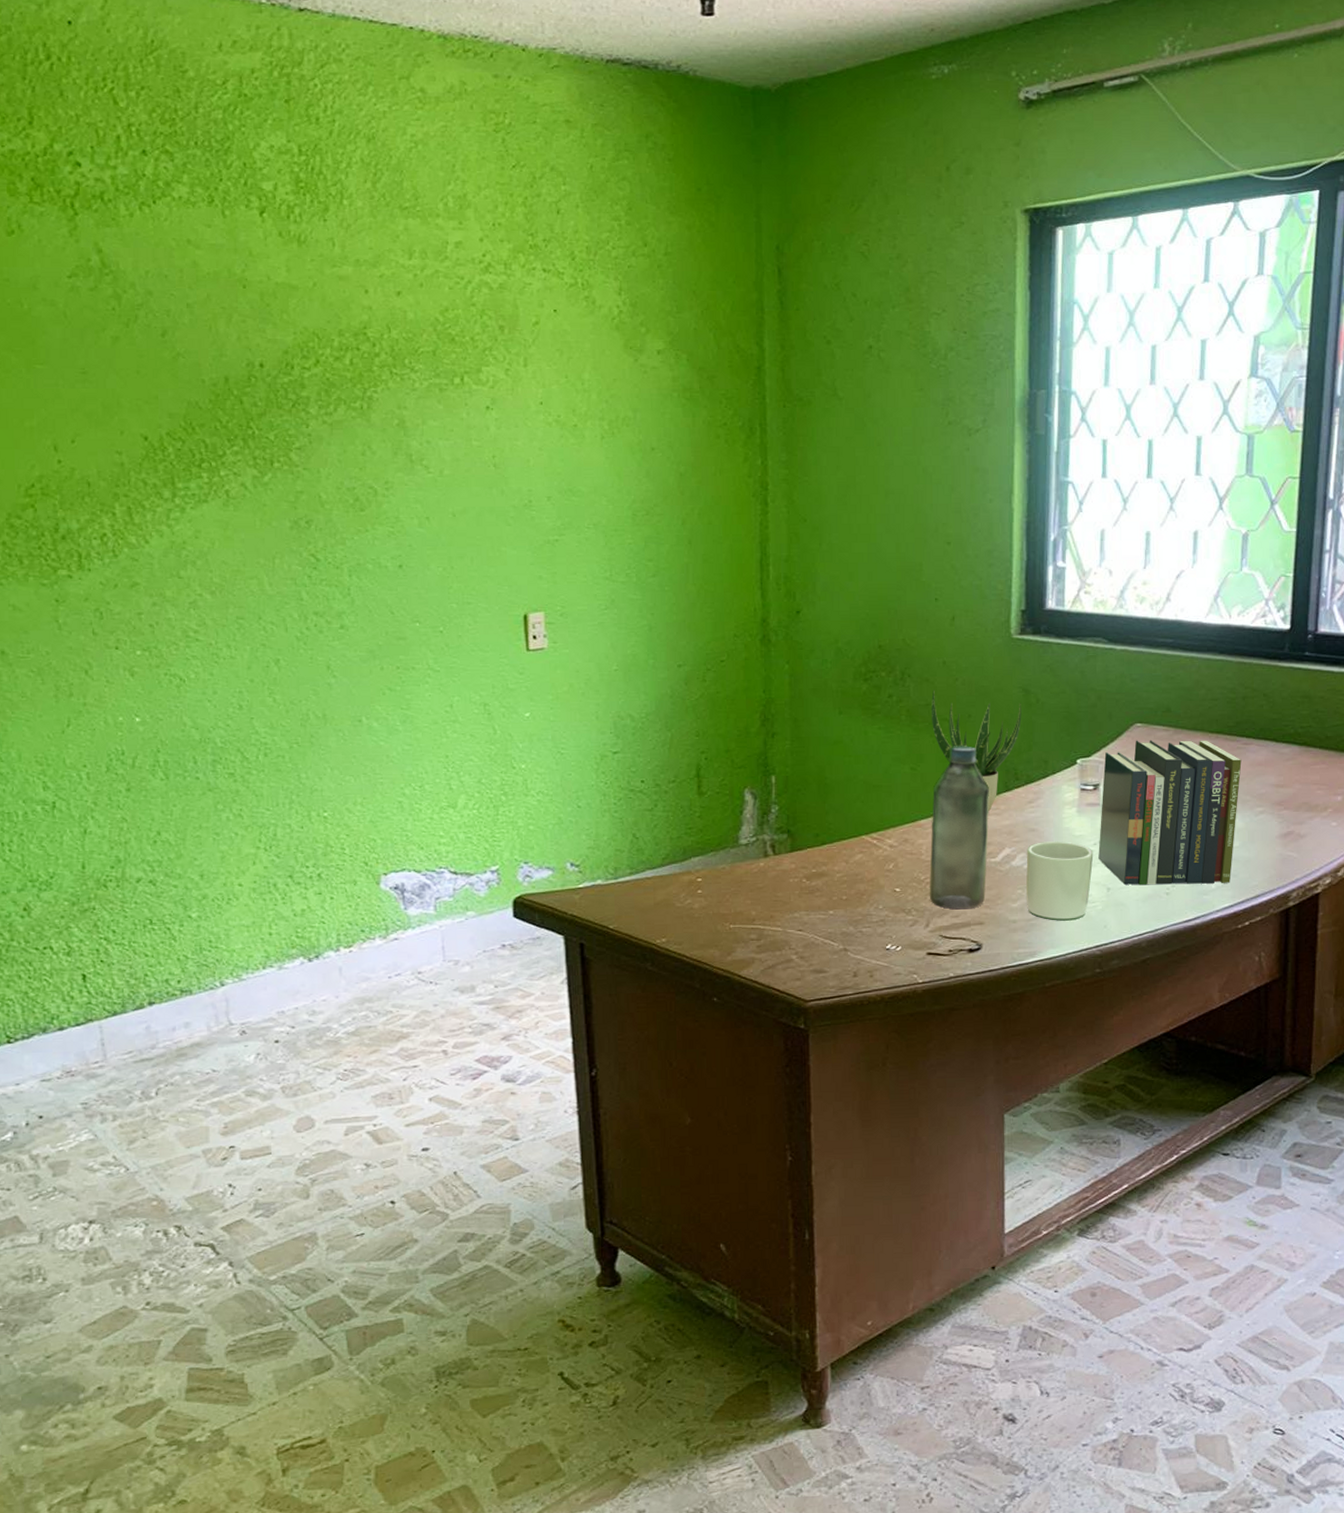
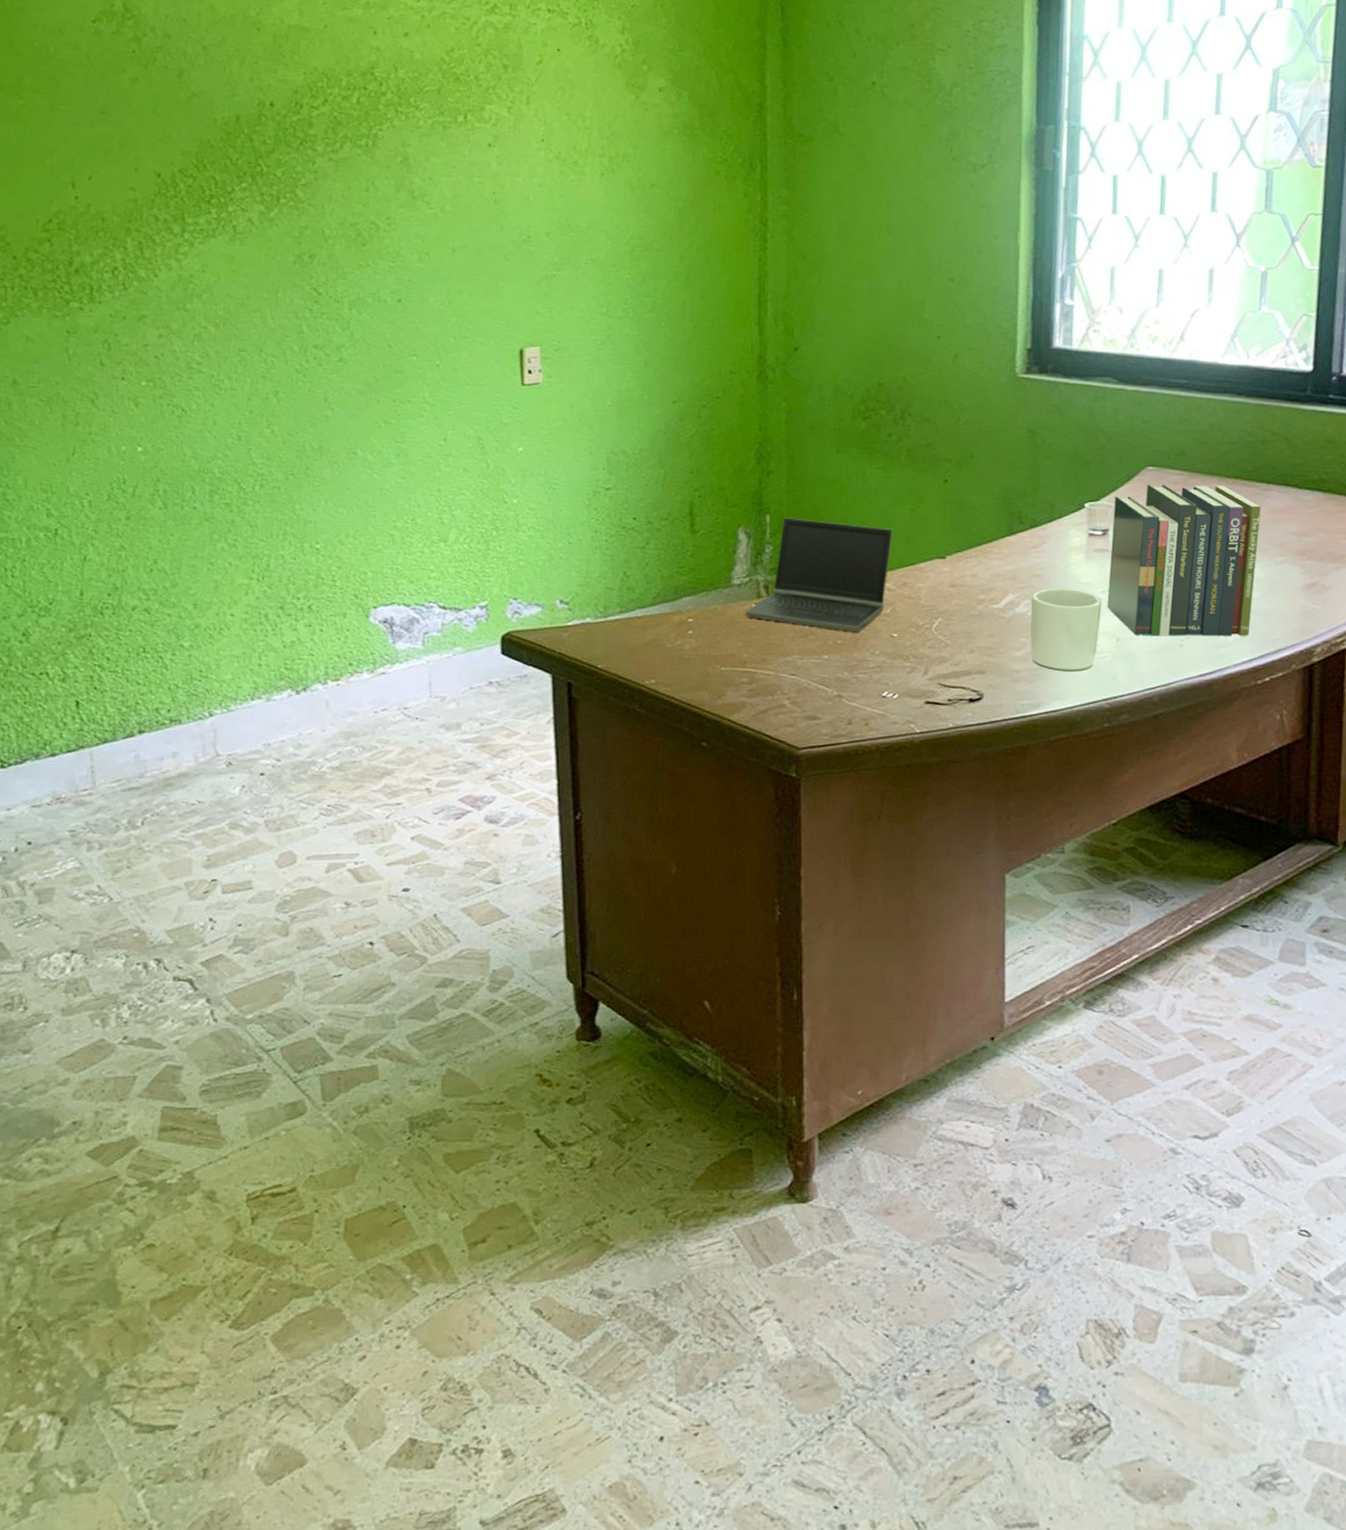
laptop computer: none [752,778,894,888] -> present [745,518,893,633]
water bottle: present [929,746,990,910] -> none [928,487,993,657]
potted plant: present [931,690,1022,811] -> none [932,429,1027,555]

